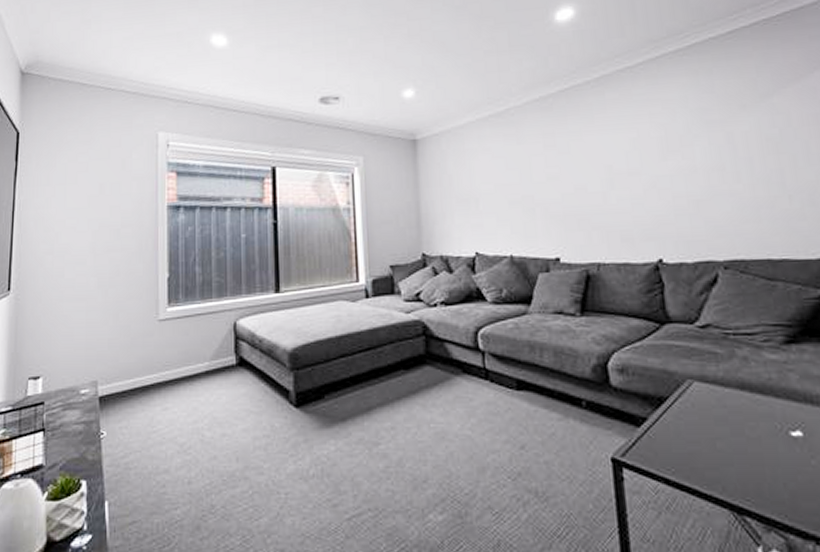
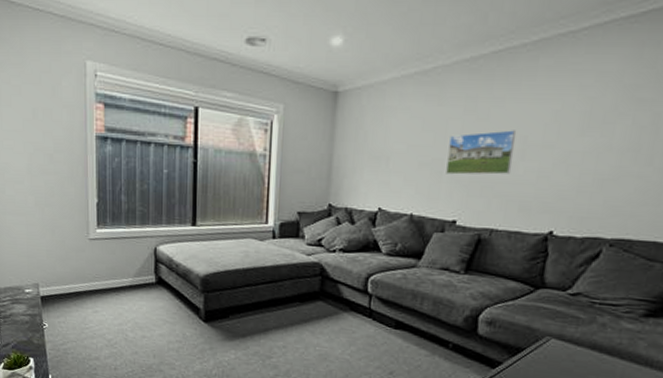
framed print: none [536,161,604,211] -> present [446,130,516,175]

